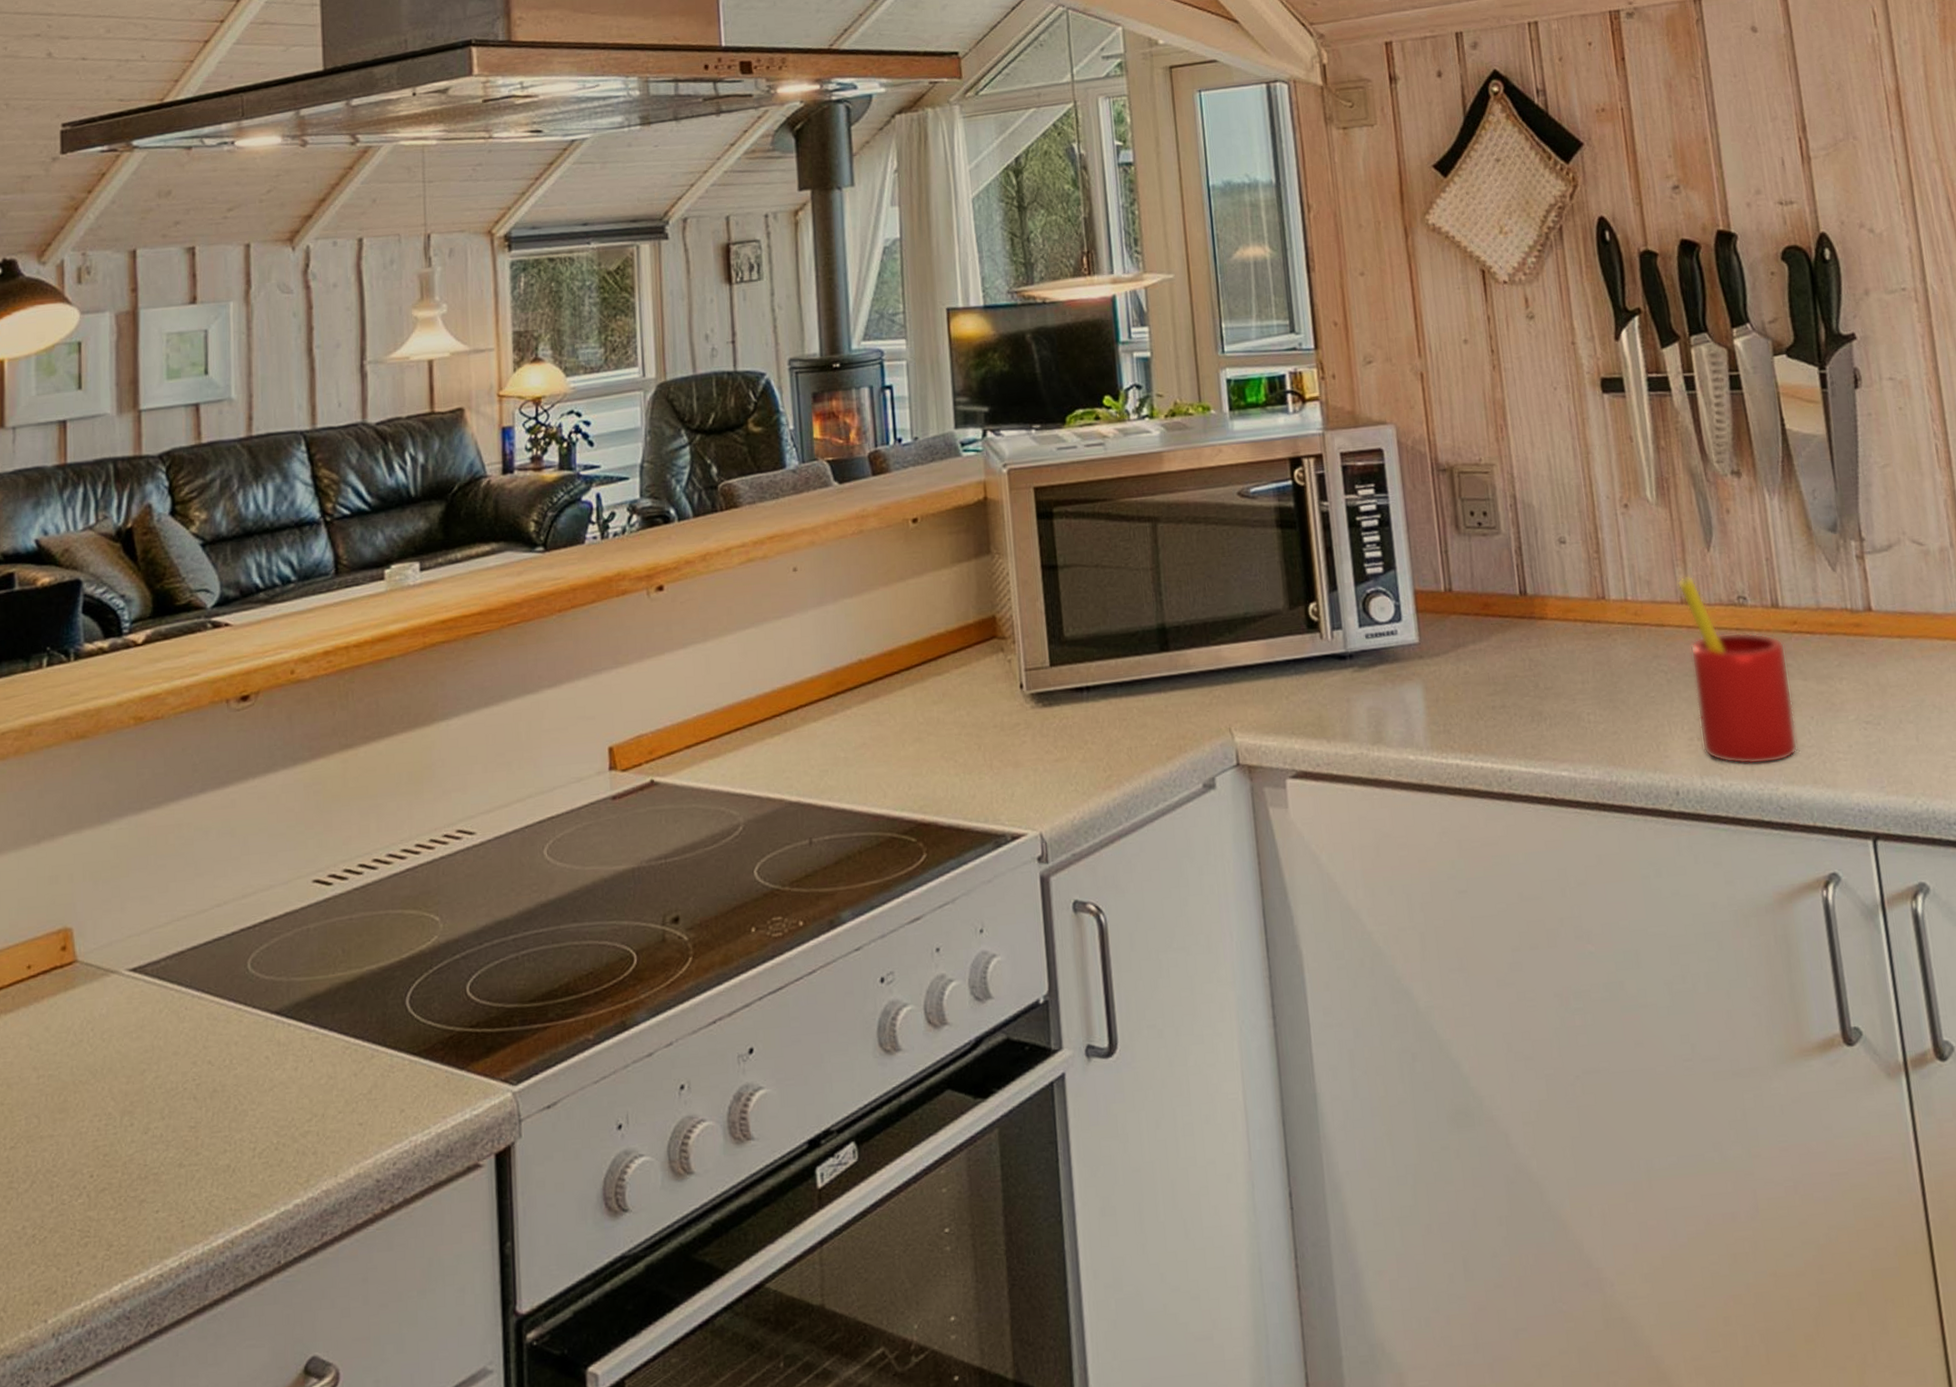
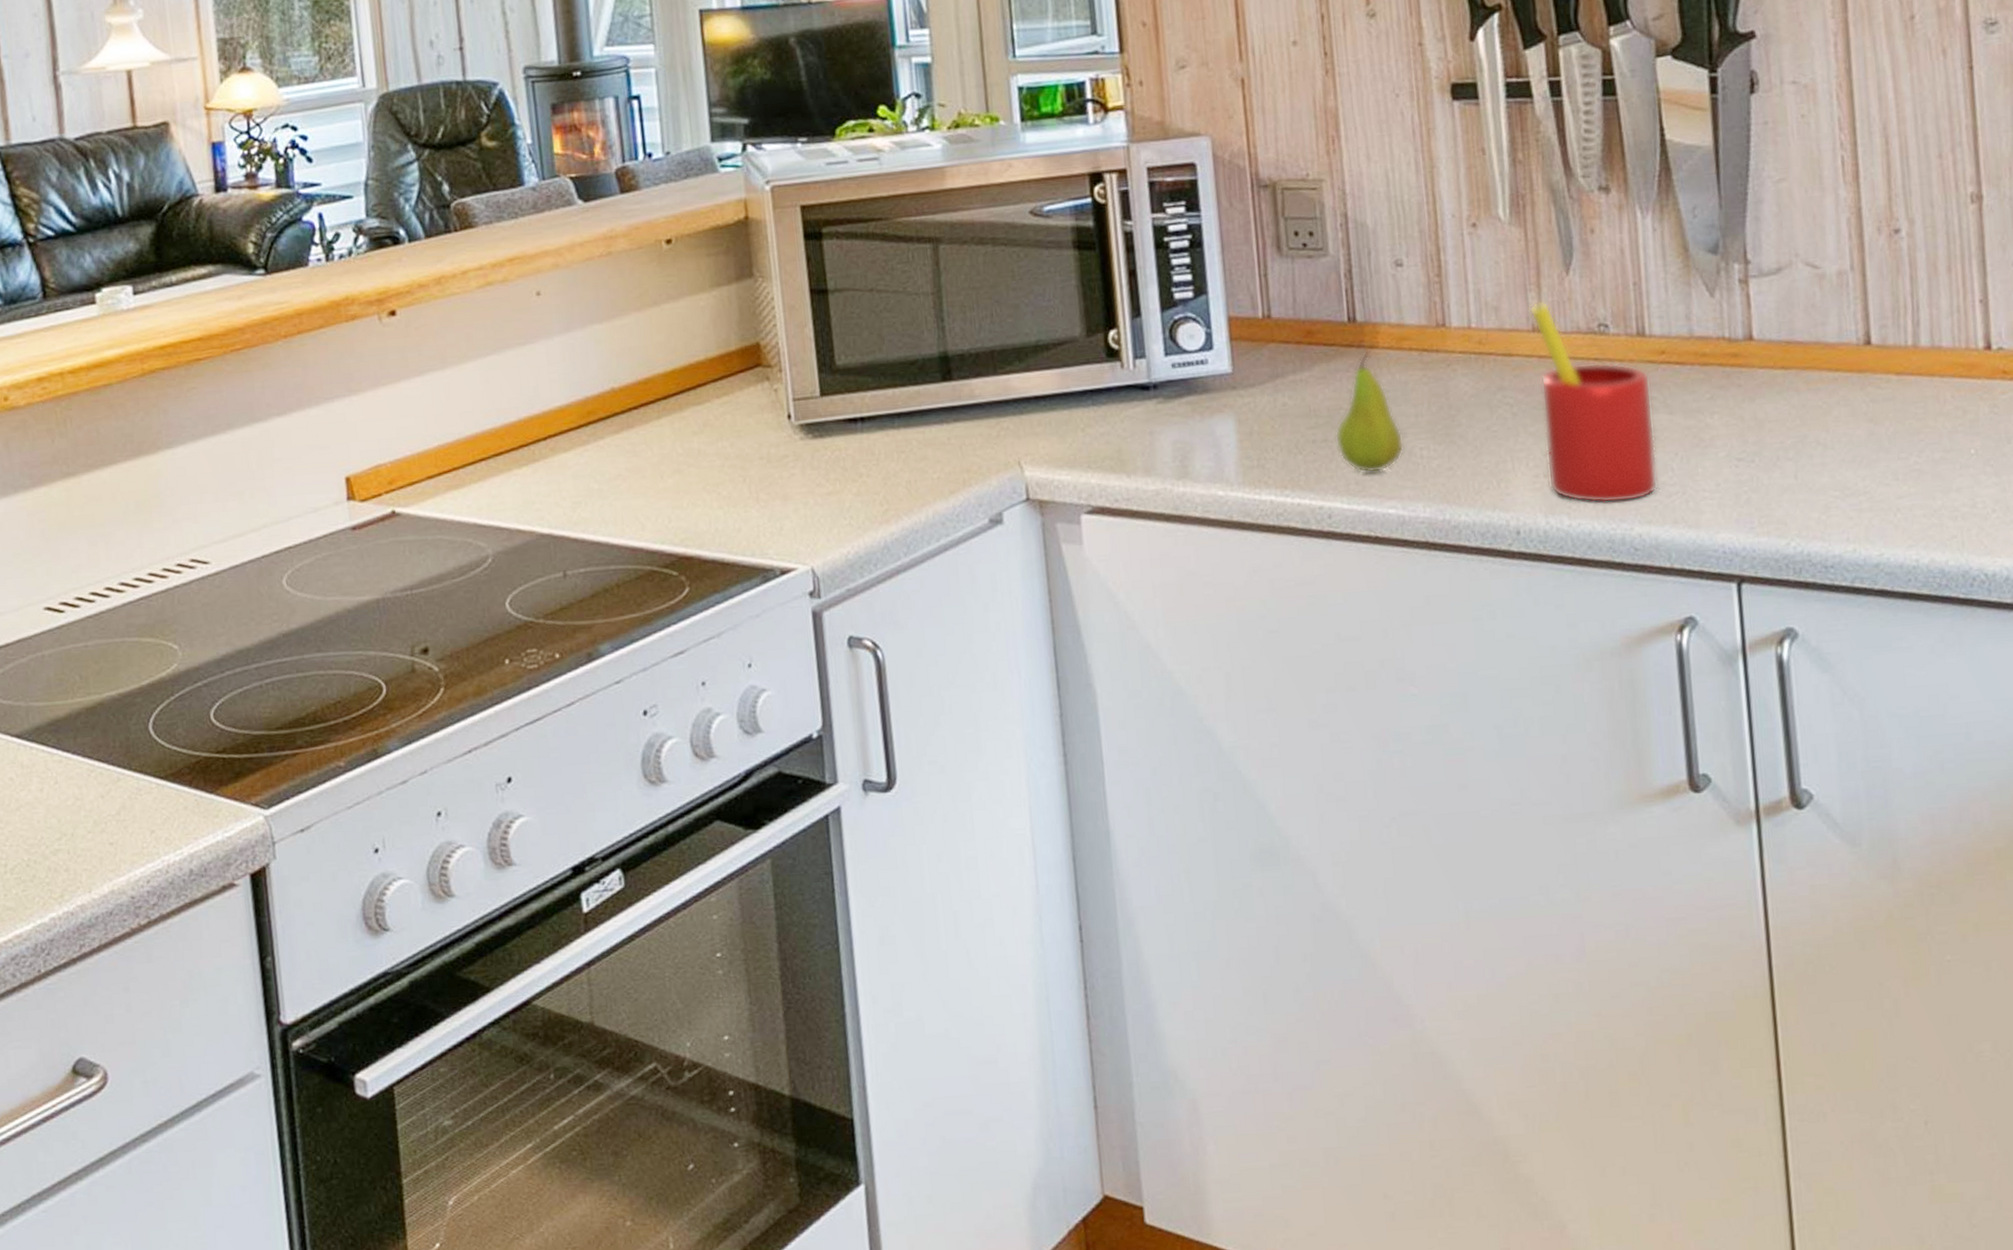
fruit: none [1511,621,1574,738] -> present [1335,350,1404,474]

